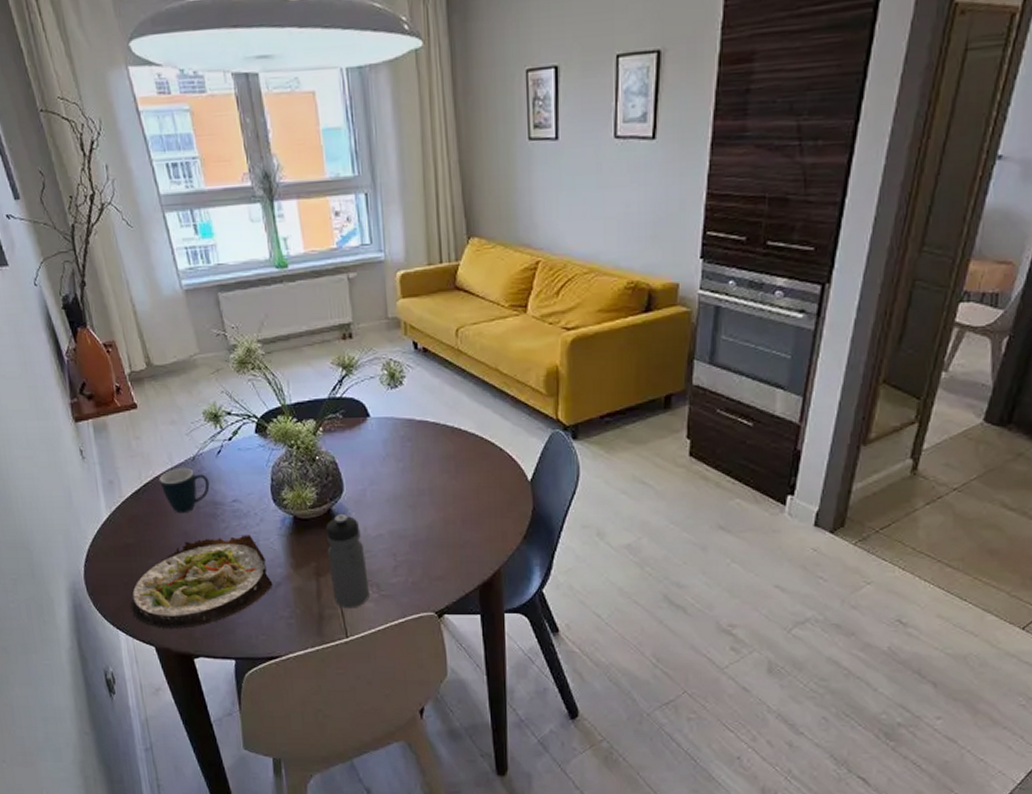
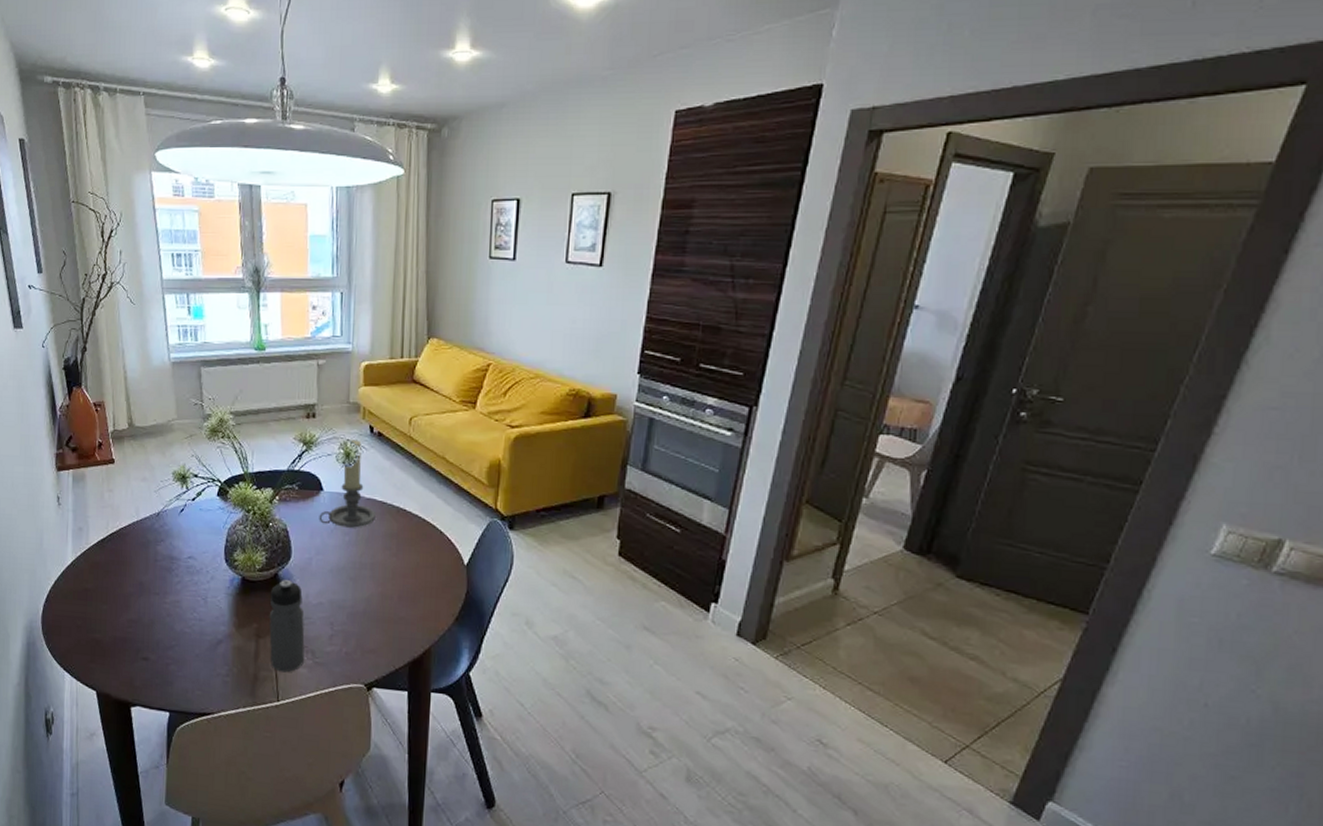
salad plate: present [130,535,273,630] -> none [79,590,215,677]
mug: present [159,468,210,514] -> none [124,522,169,565]
candle holder: none [368,358,429,454] -> present [319,439,376,528]

